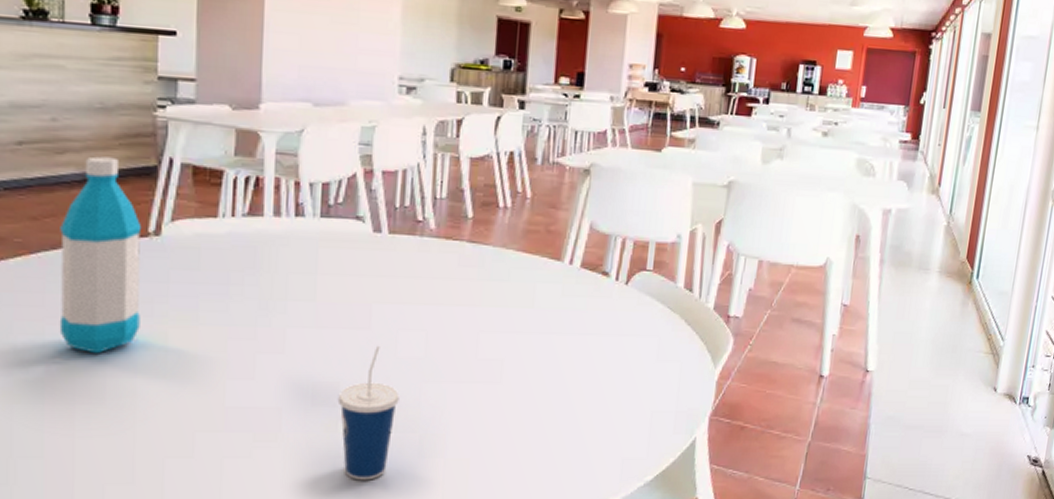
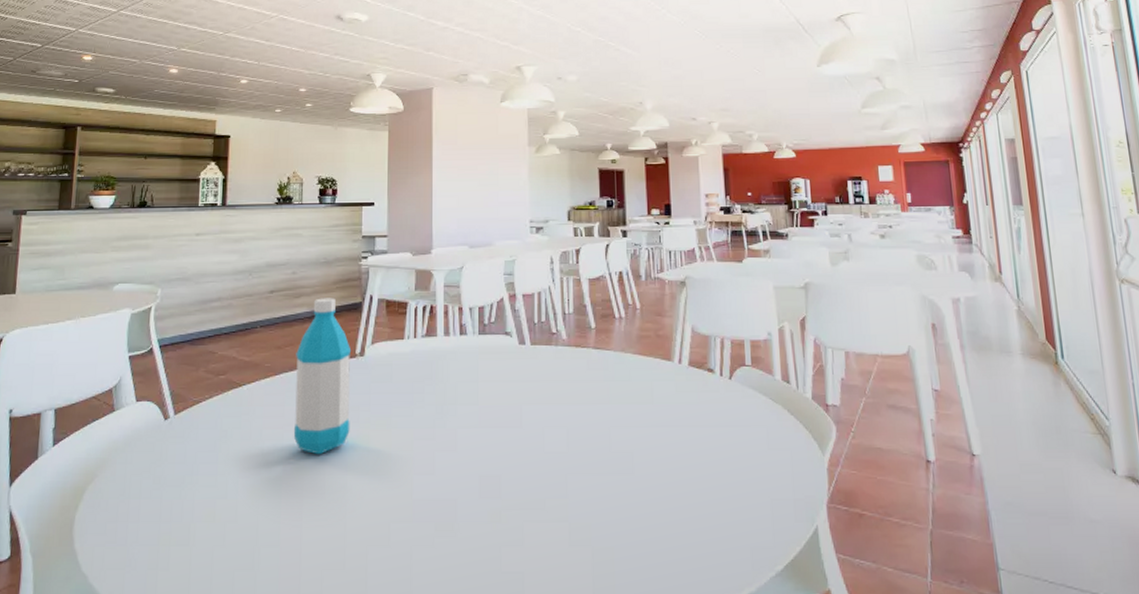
cup: present [337,347,400,480] -> none [500,443,550,568]

